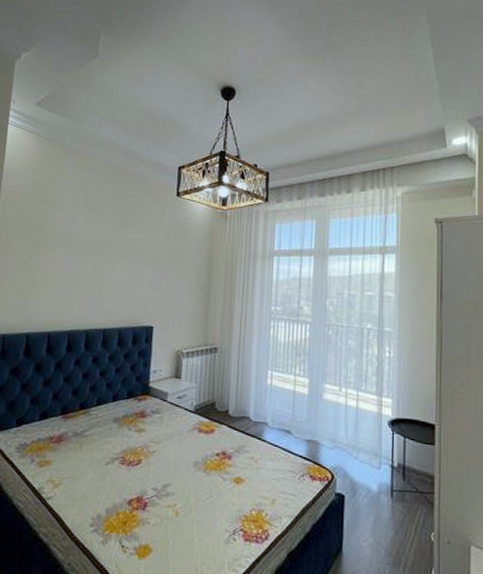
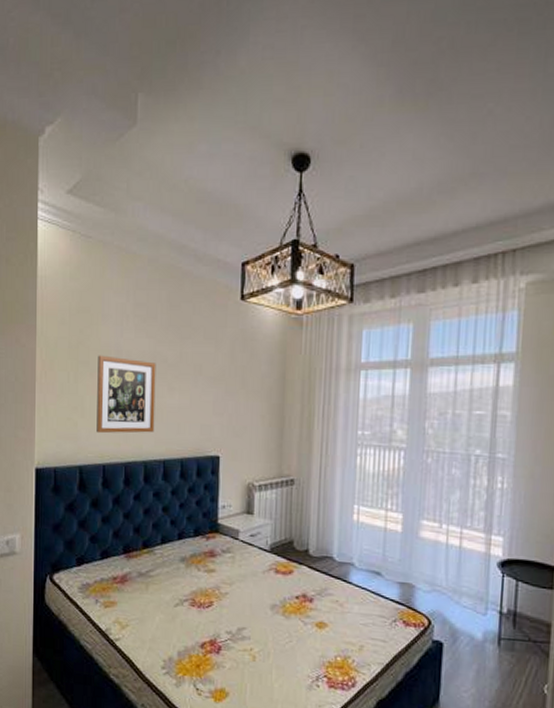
wall art: none [45,237,102,305] -> present [96,355,156,434]

